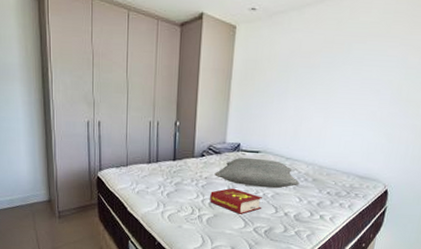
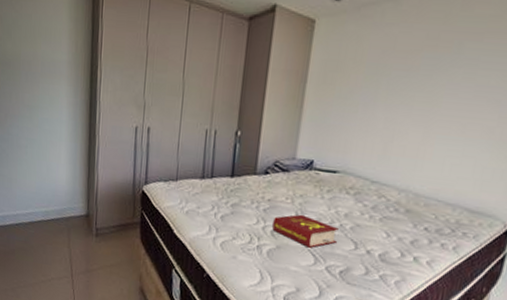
pillow: present [214,158,300,189] -> none [279,178,388,219]

